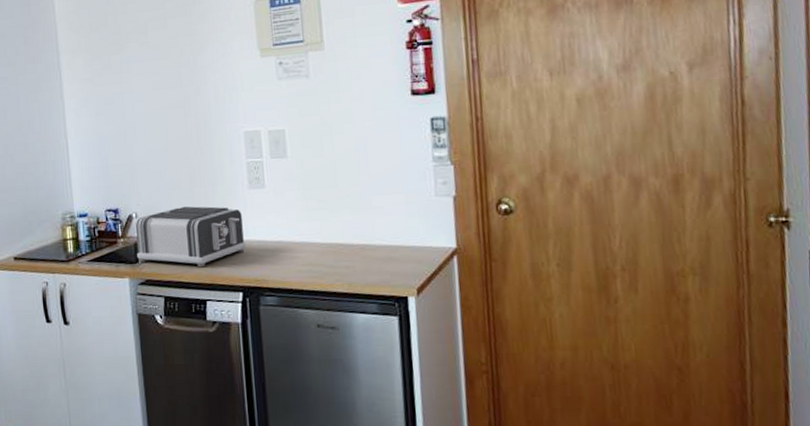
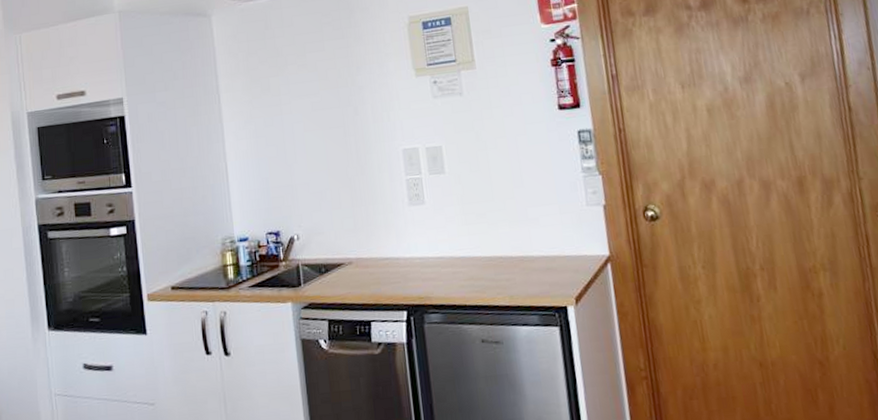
toaster: present [136,206,246,268] -> none [298,225,408,288]

